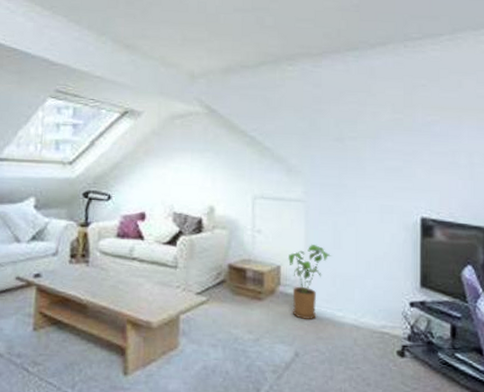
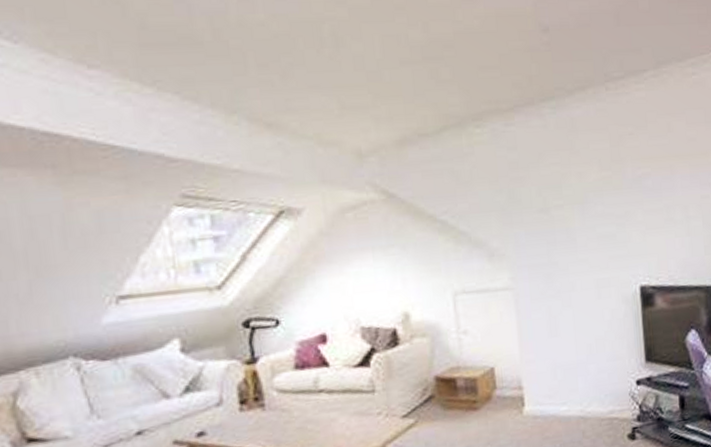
house plant: present [287,244,332,319] -> none [501,336,550,422]

